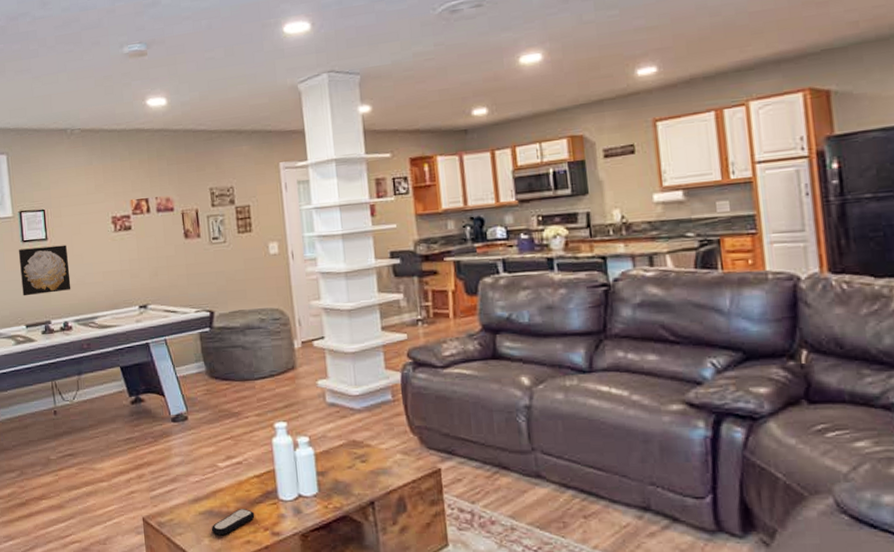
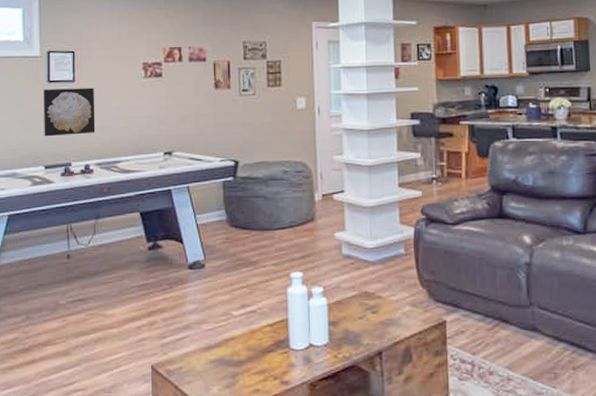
remote control: present [211,509,255,536] -> none [220,358,265,384]

